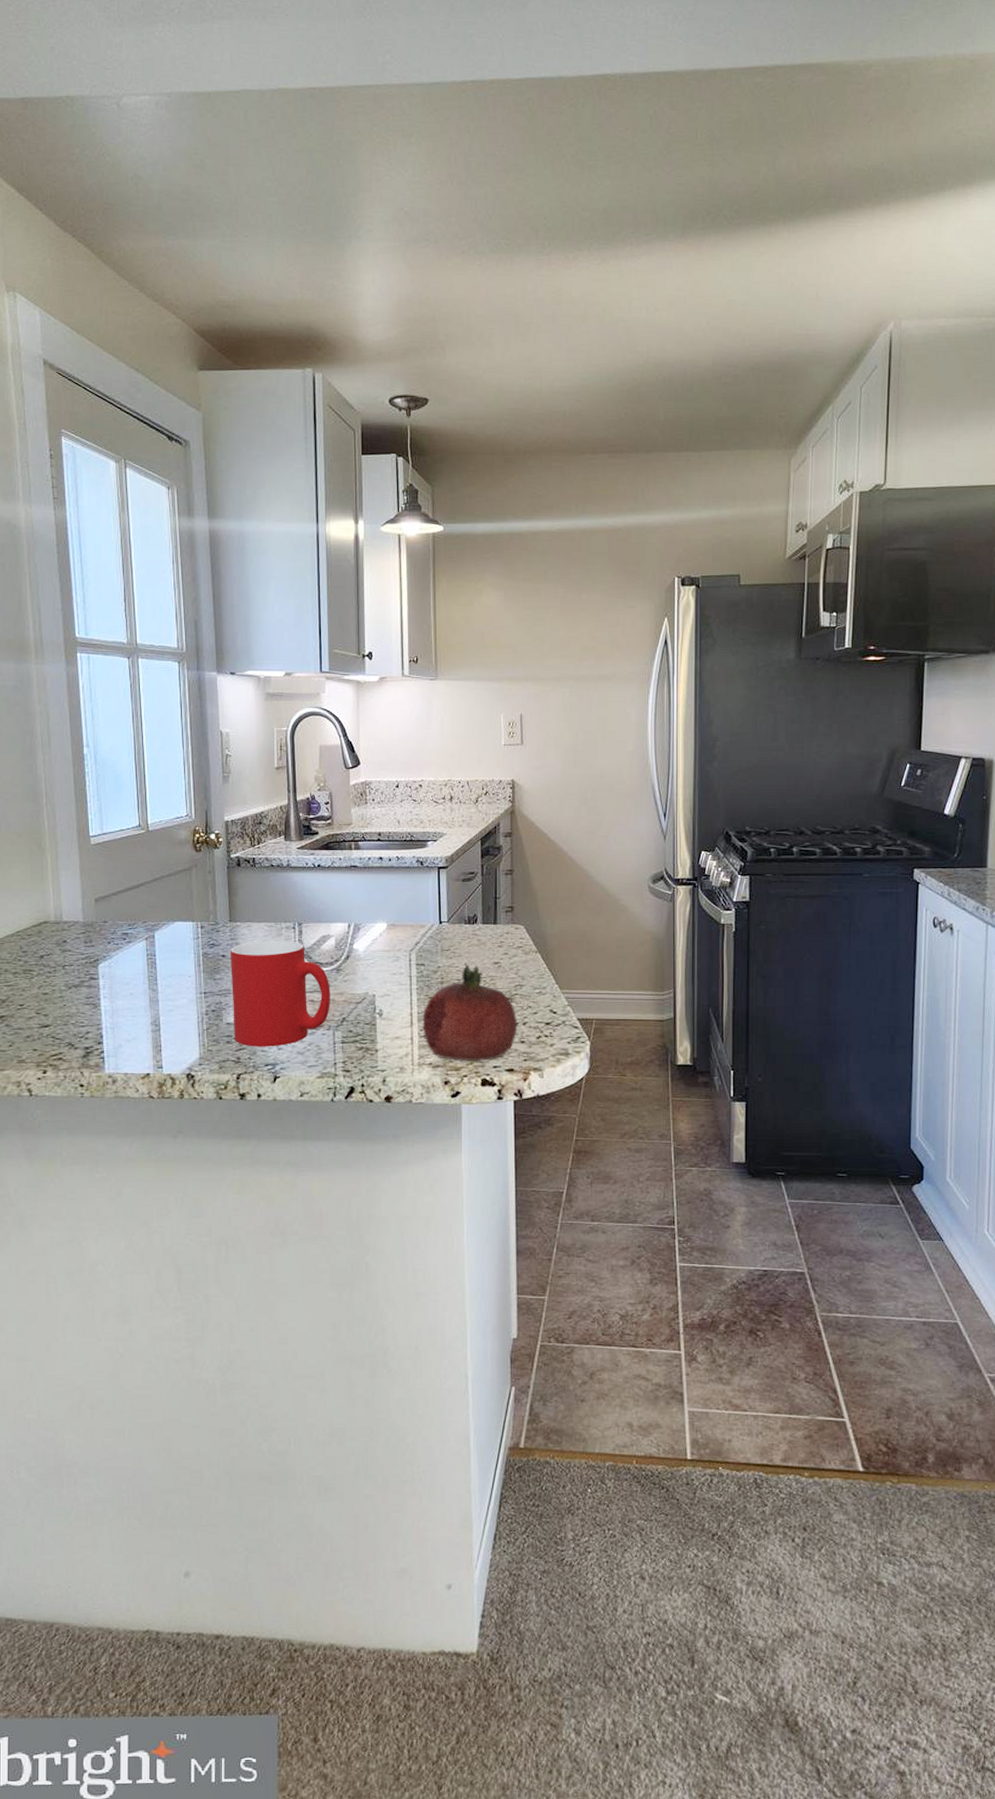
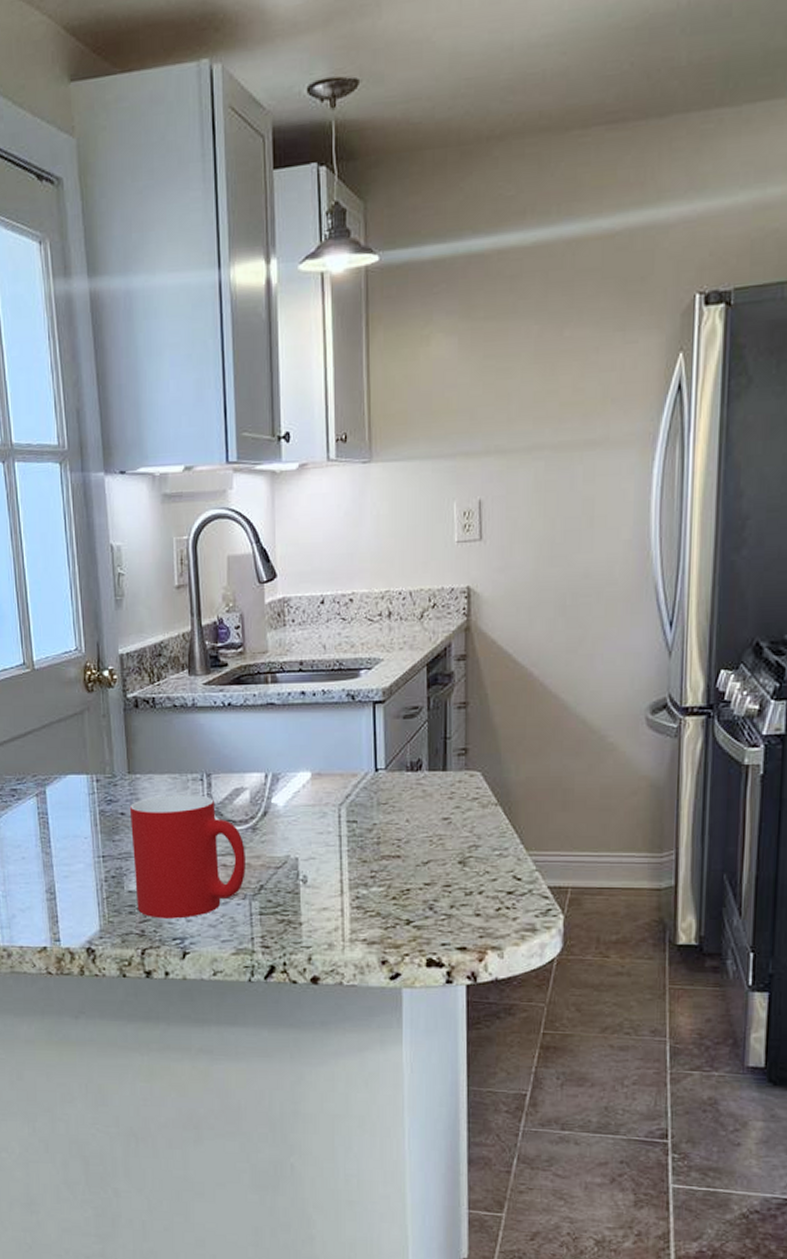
fruit: present [422,964,518,1062] -> none [355,820,472,938]

